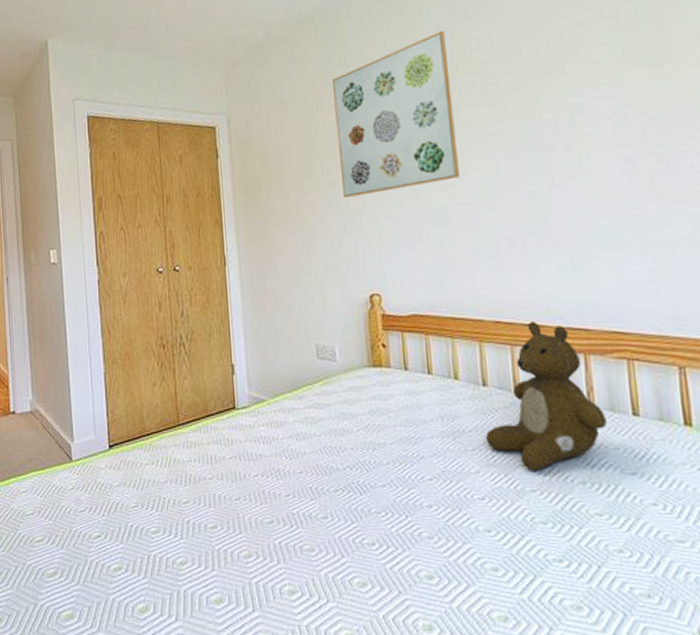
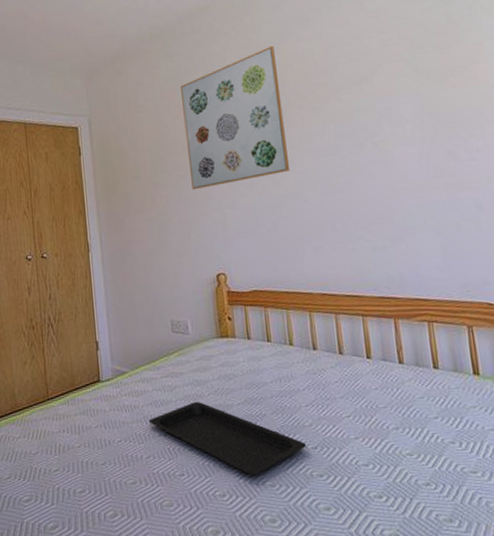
serving tray: none [289,436,471,523] -> present [149,401,306,475]
teddy bear: present [486,322,606,471] -> none [317,293,413,421]

